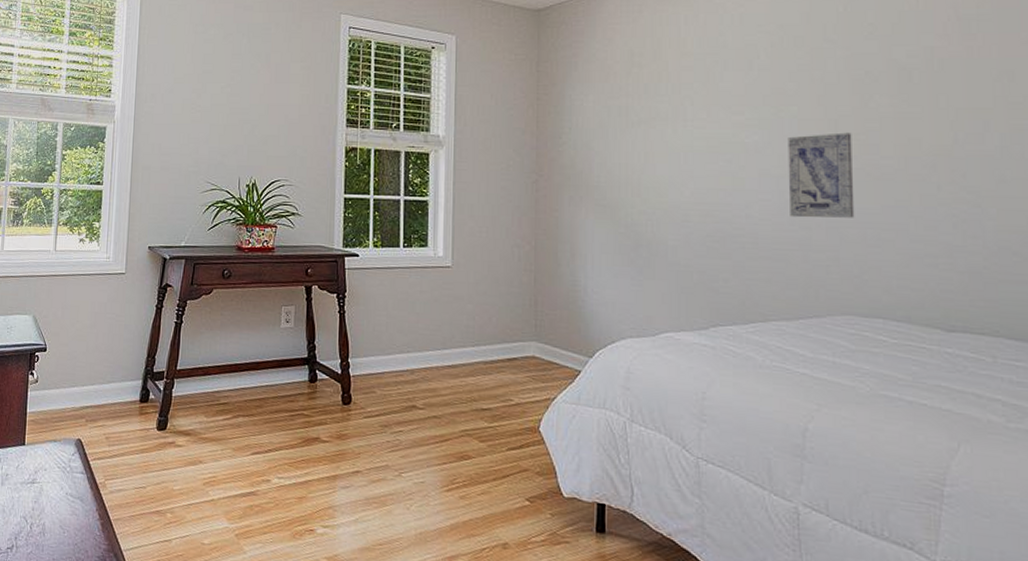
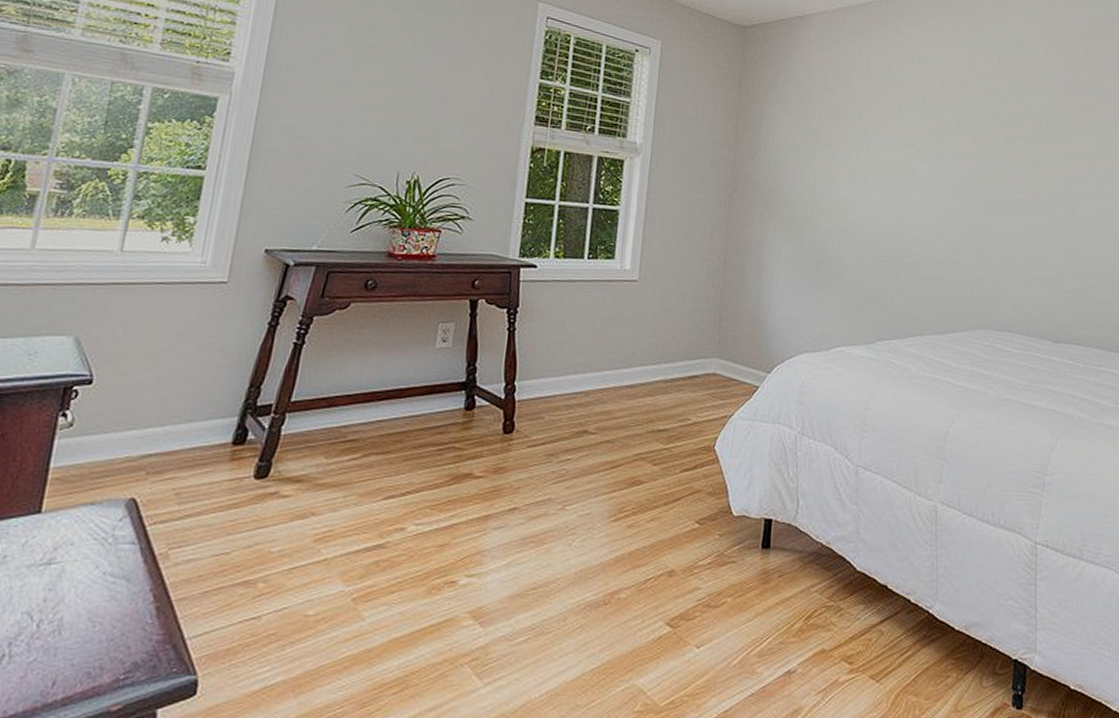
wall art: present [788,132,855,218] -> none [946,168,997,244]

